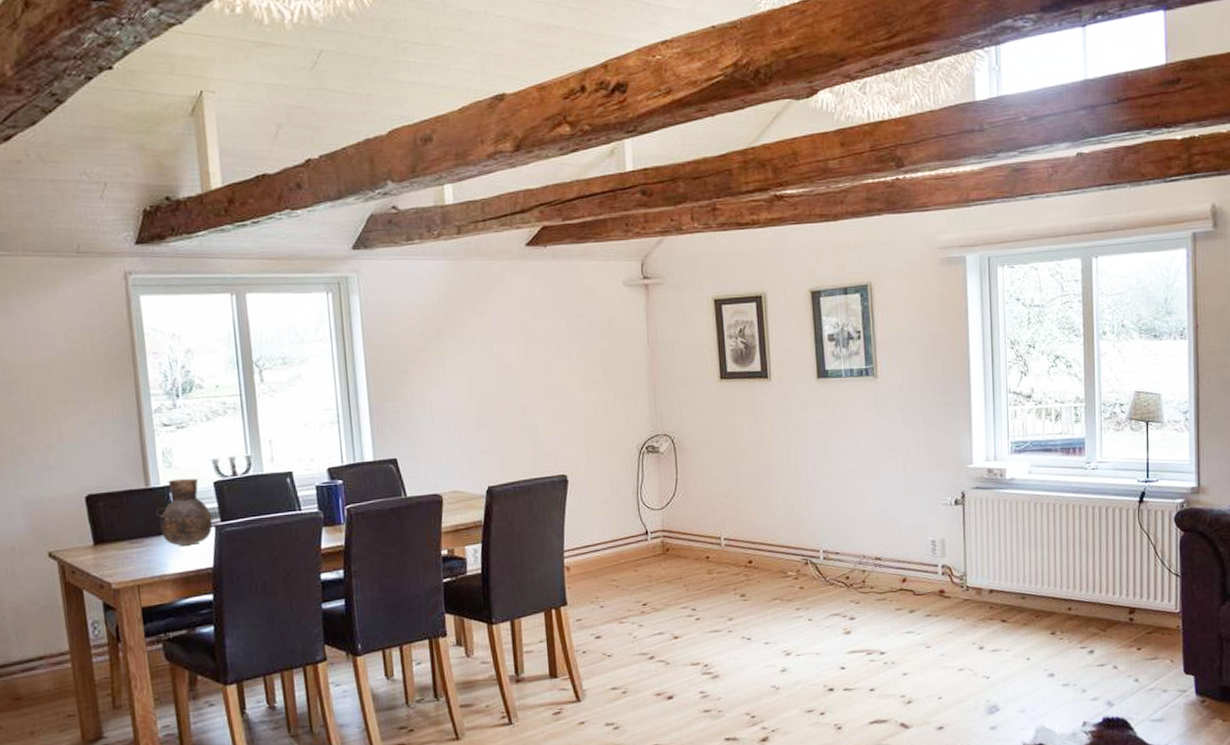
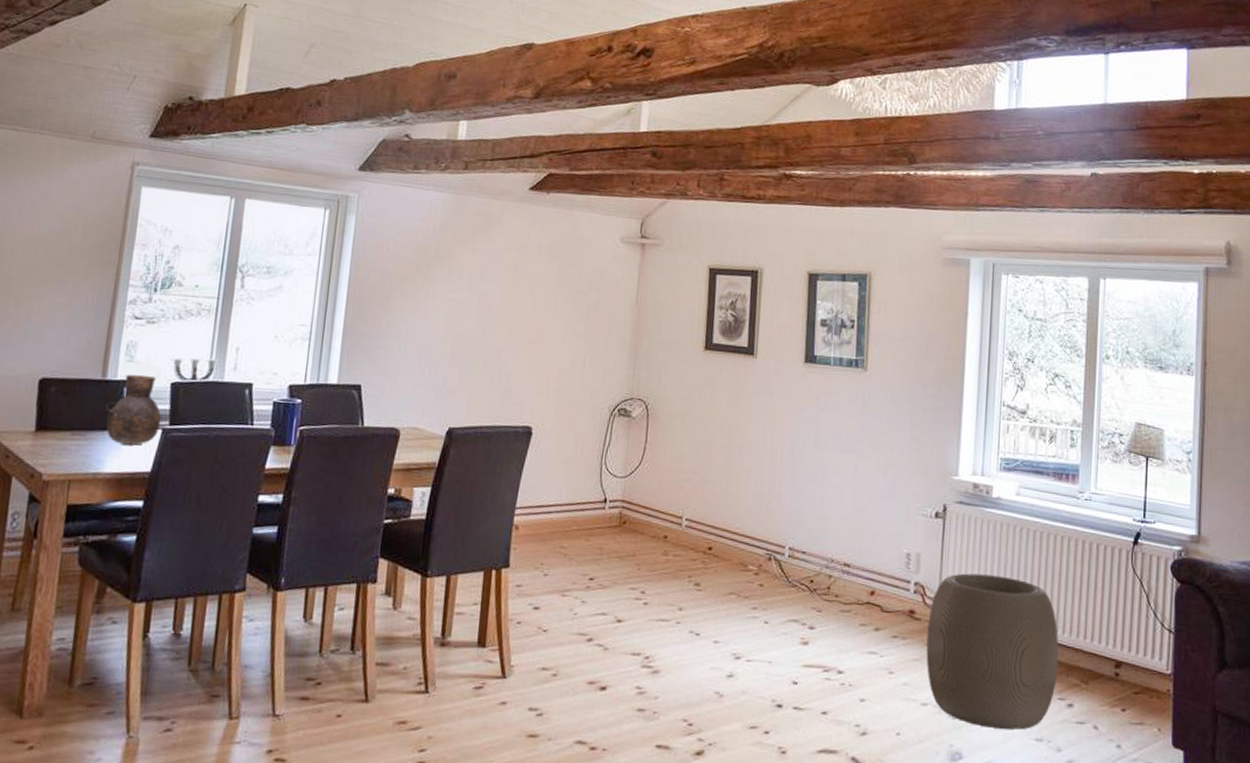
pouf: none [957,548,1078,681] -> present [926,573,1059,730]

